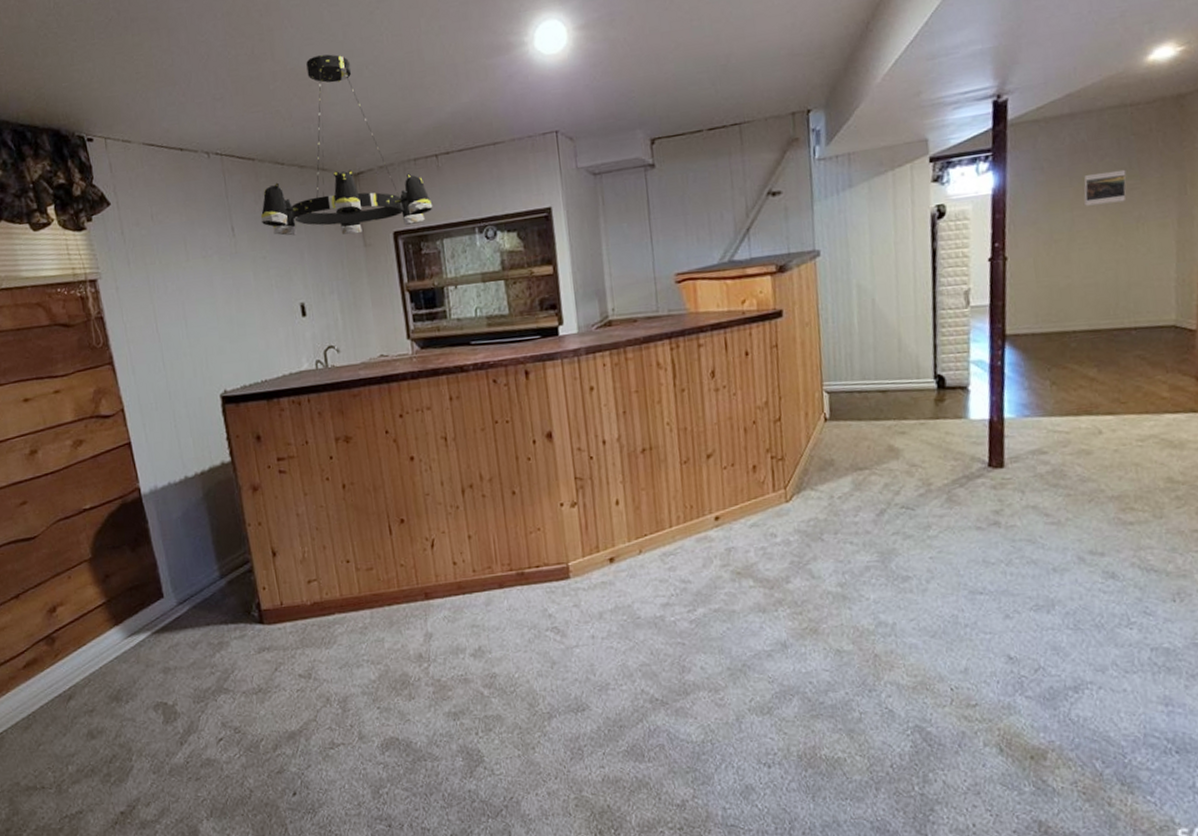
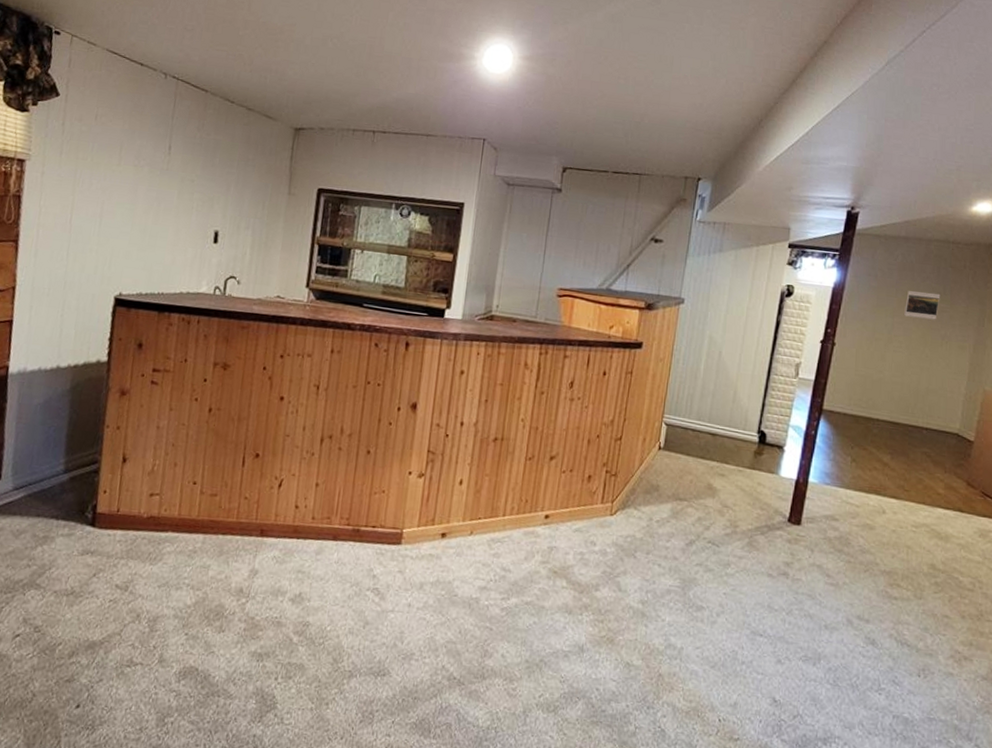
chandelier: present [261,54,433,236] -> none [198,17,360,187]

